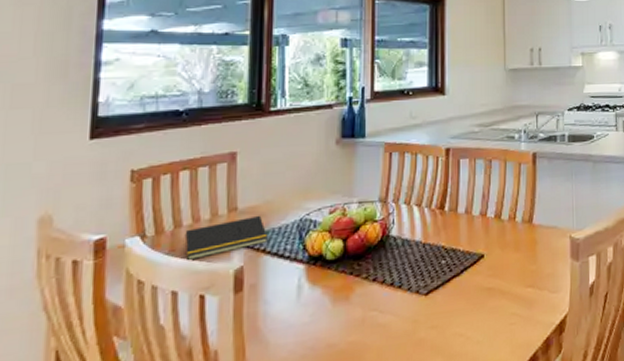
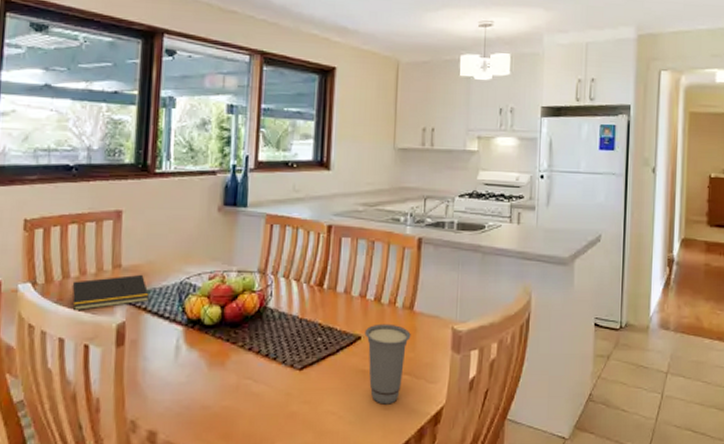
cup: none [487,239,532,320] -> present [364,323,411,405]

